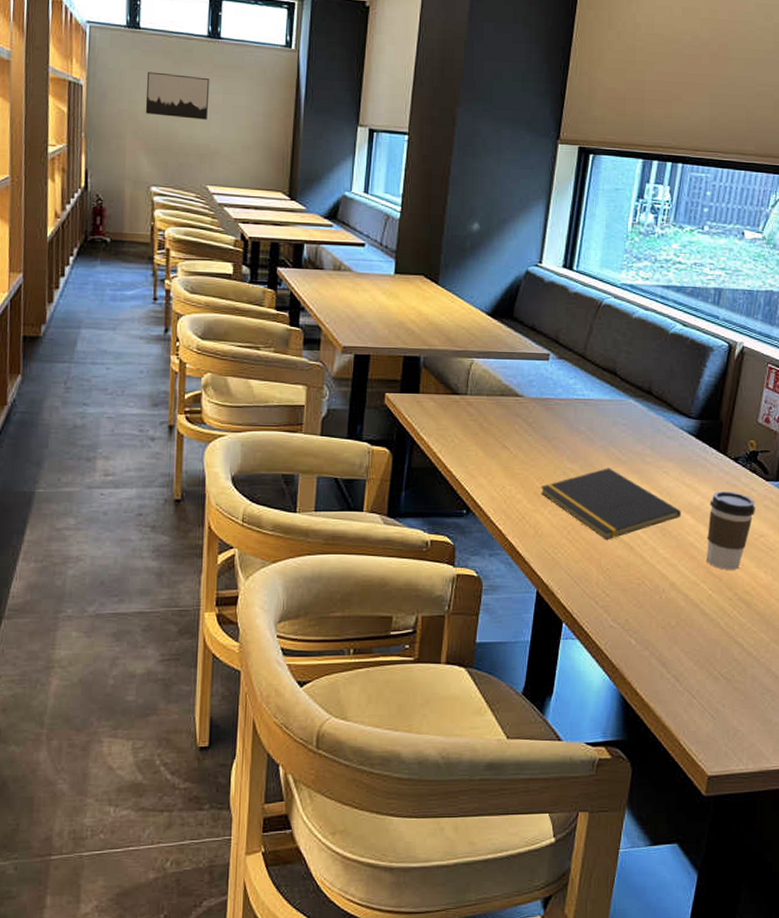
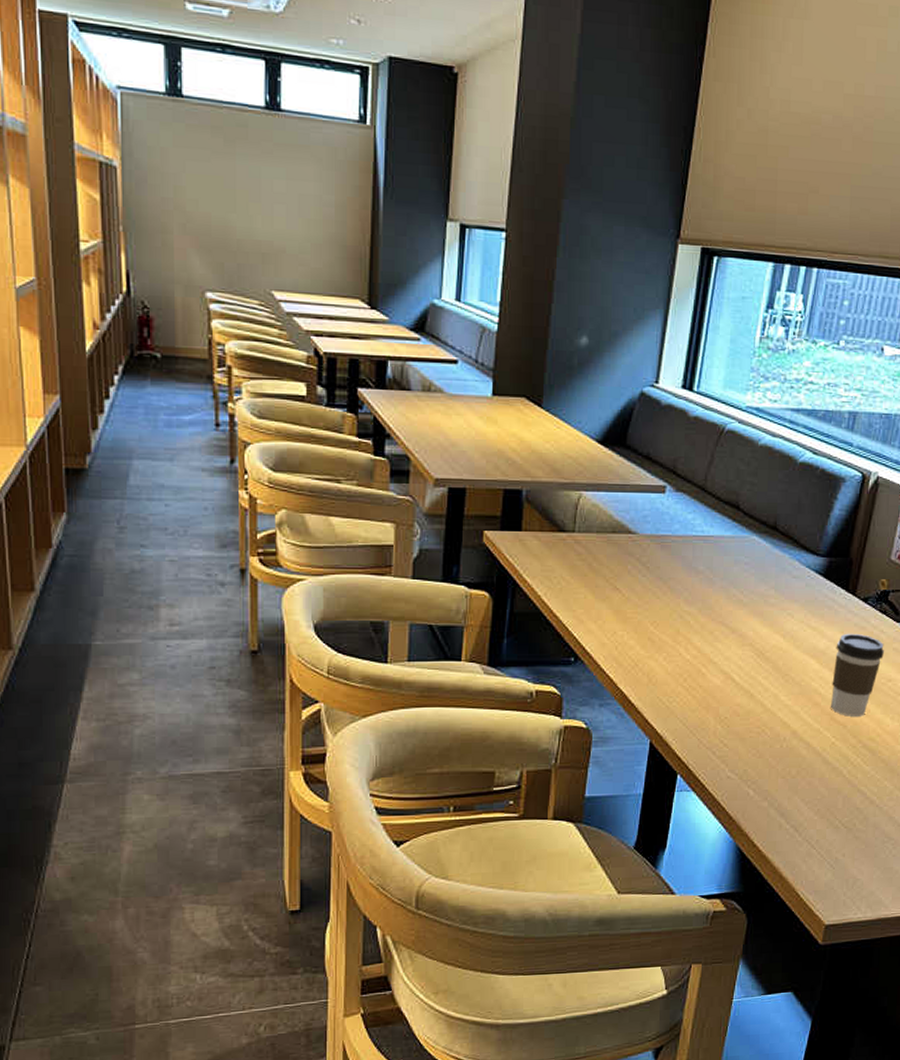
wall art: present [145,71,210,120] -> none [194,151,270,211]
notepad: present [540,468,681,541] -> none [654,610,805,688]

